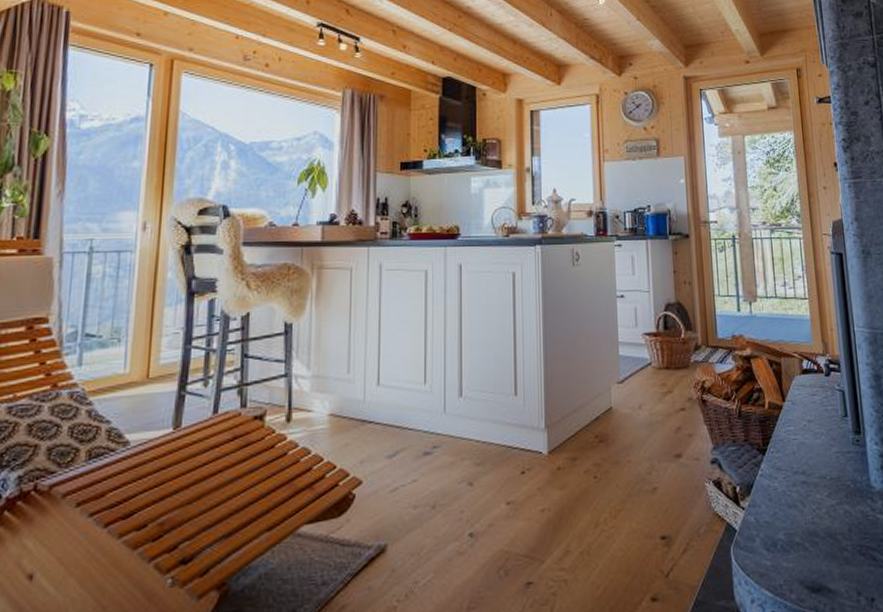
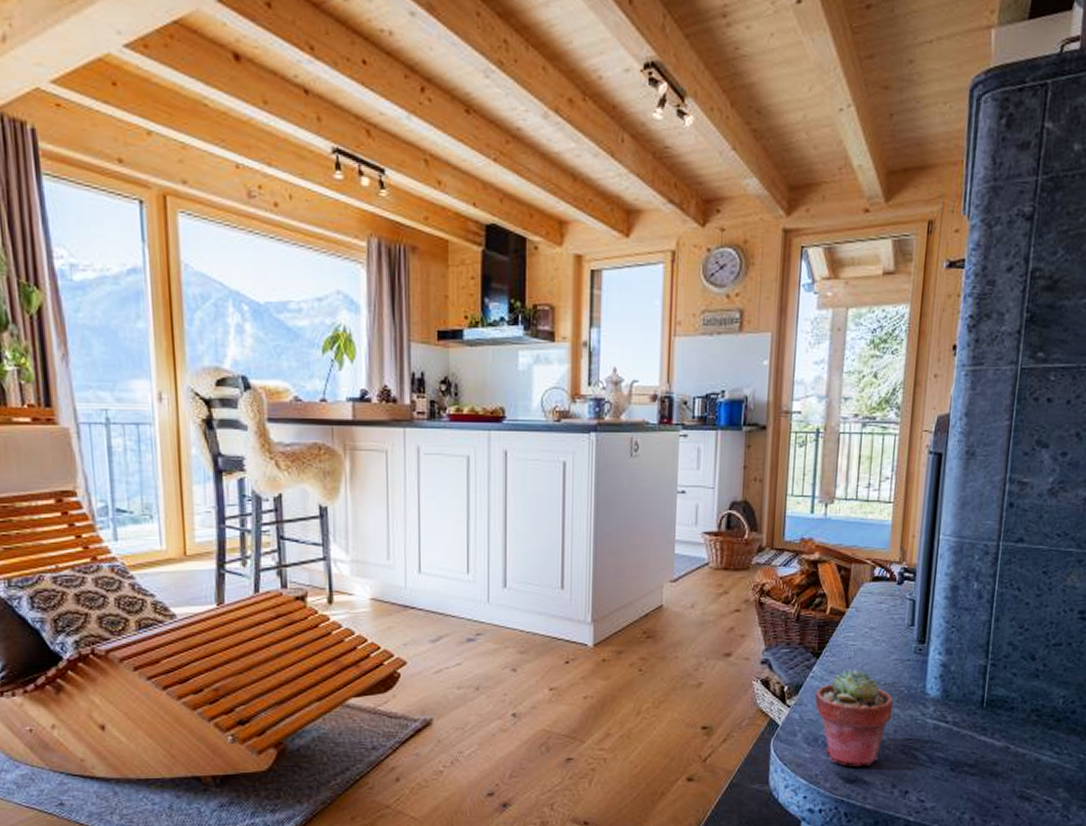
potted succulent: none [767,463,844,573] -> present [815,668,894,767]

